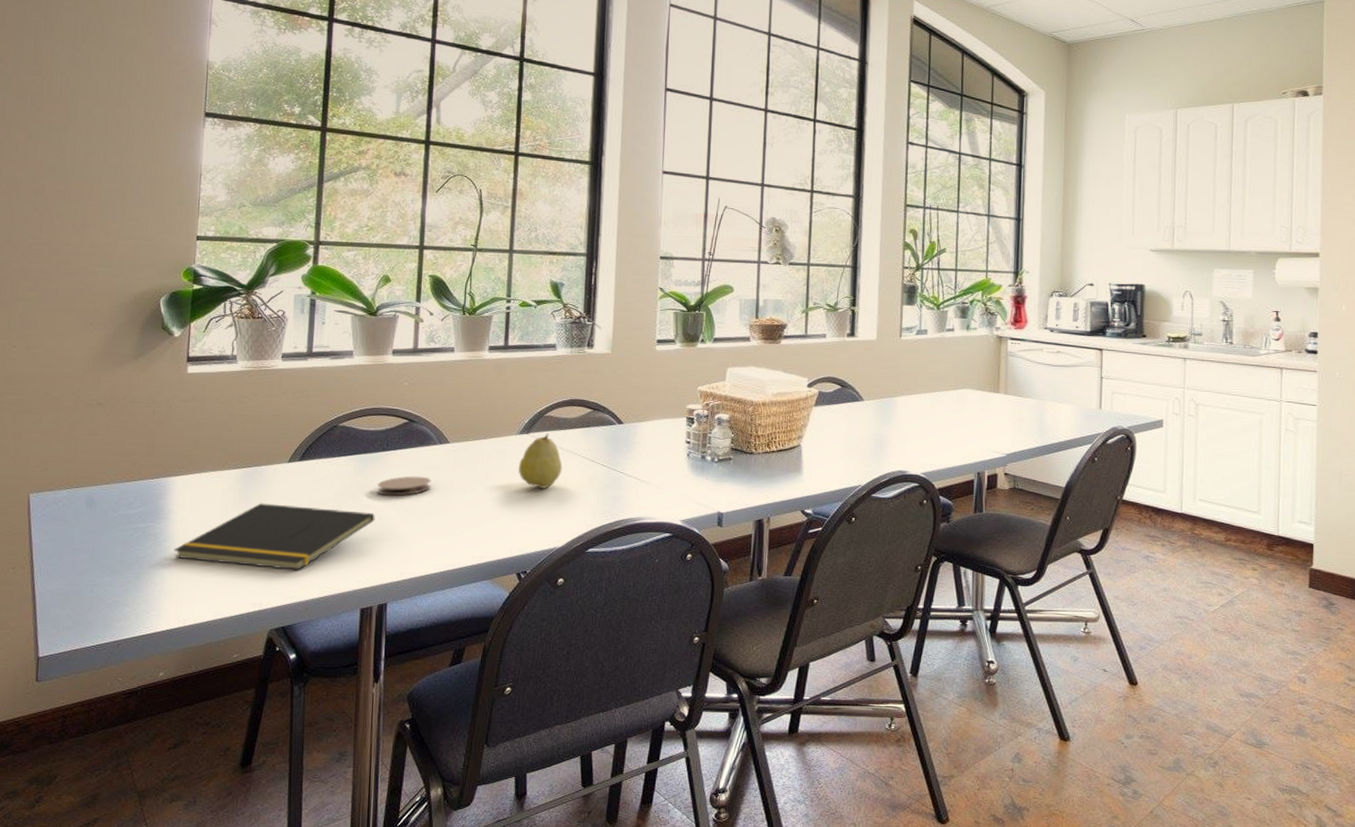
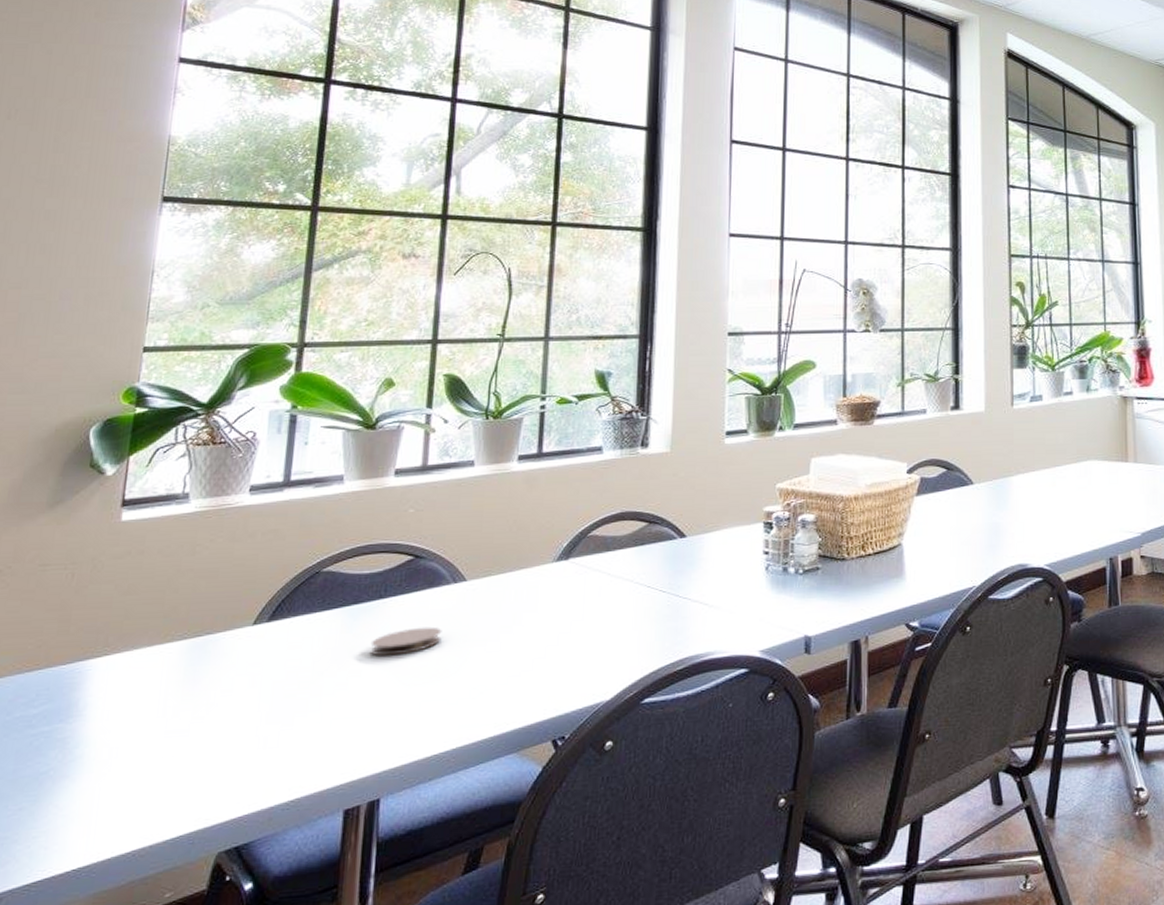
notepad: present [173,503,375,570] -> none [88,680,367,769]
fruit: present [518,433,563,489] -> none [554,557,611,628]

